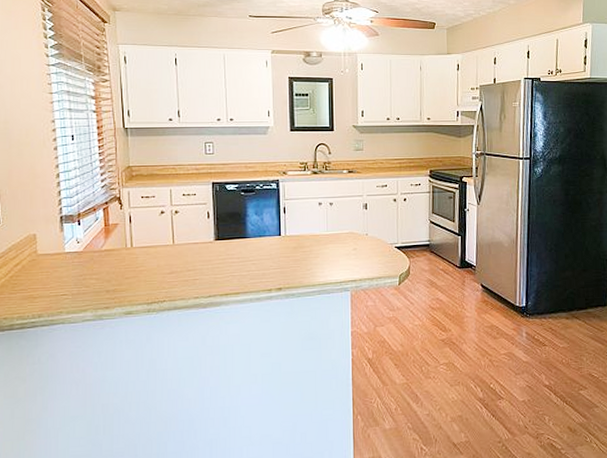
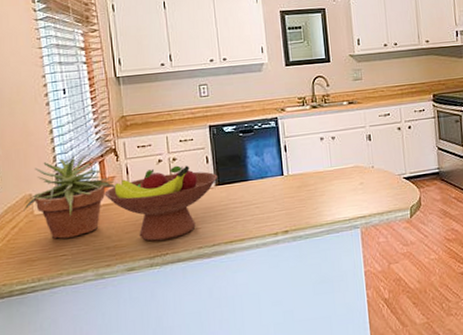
potted plant: none [27,202,118,279] -> present [24,157,115,239]
fruit bowl: none [107,218,218,288] -> present [104,165,218,242]

